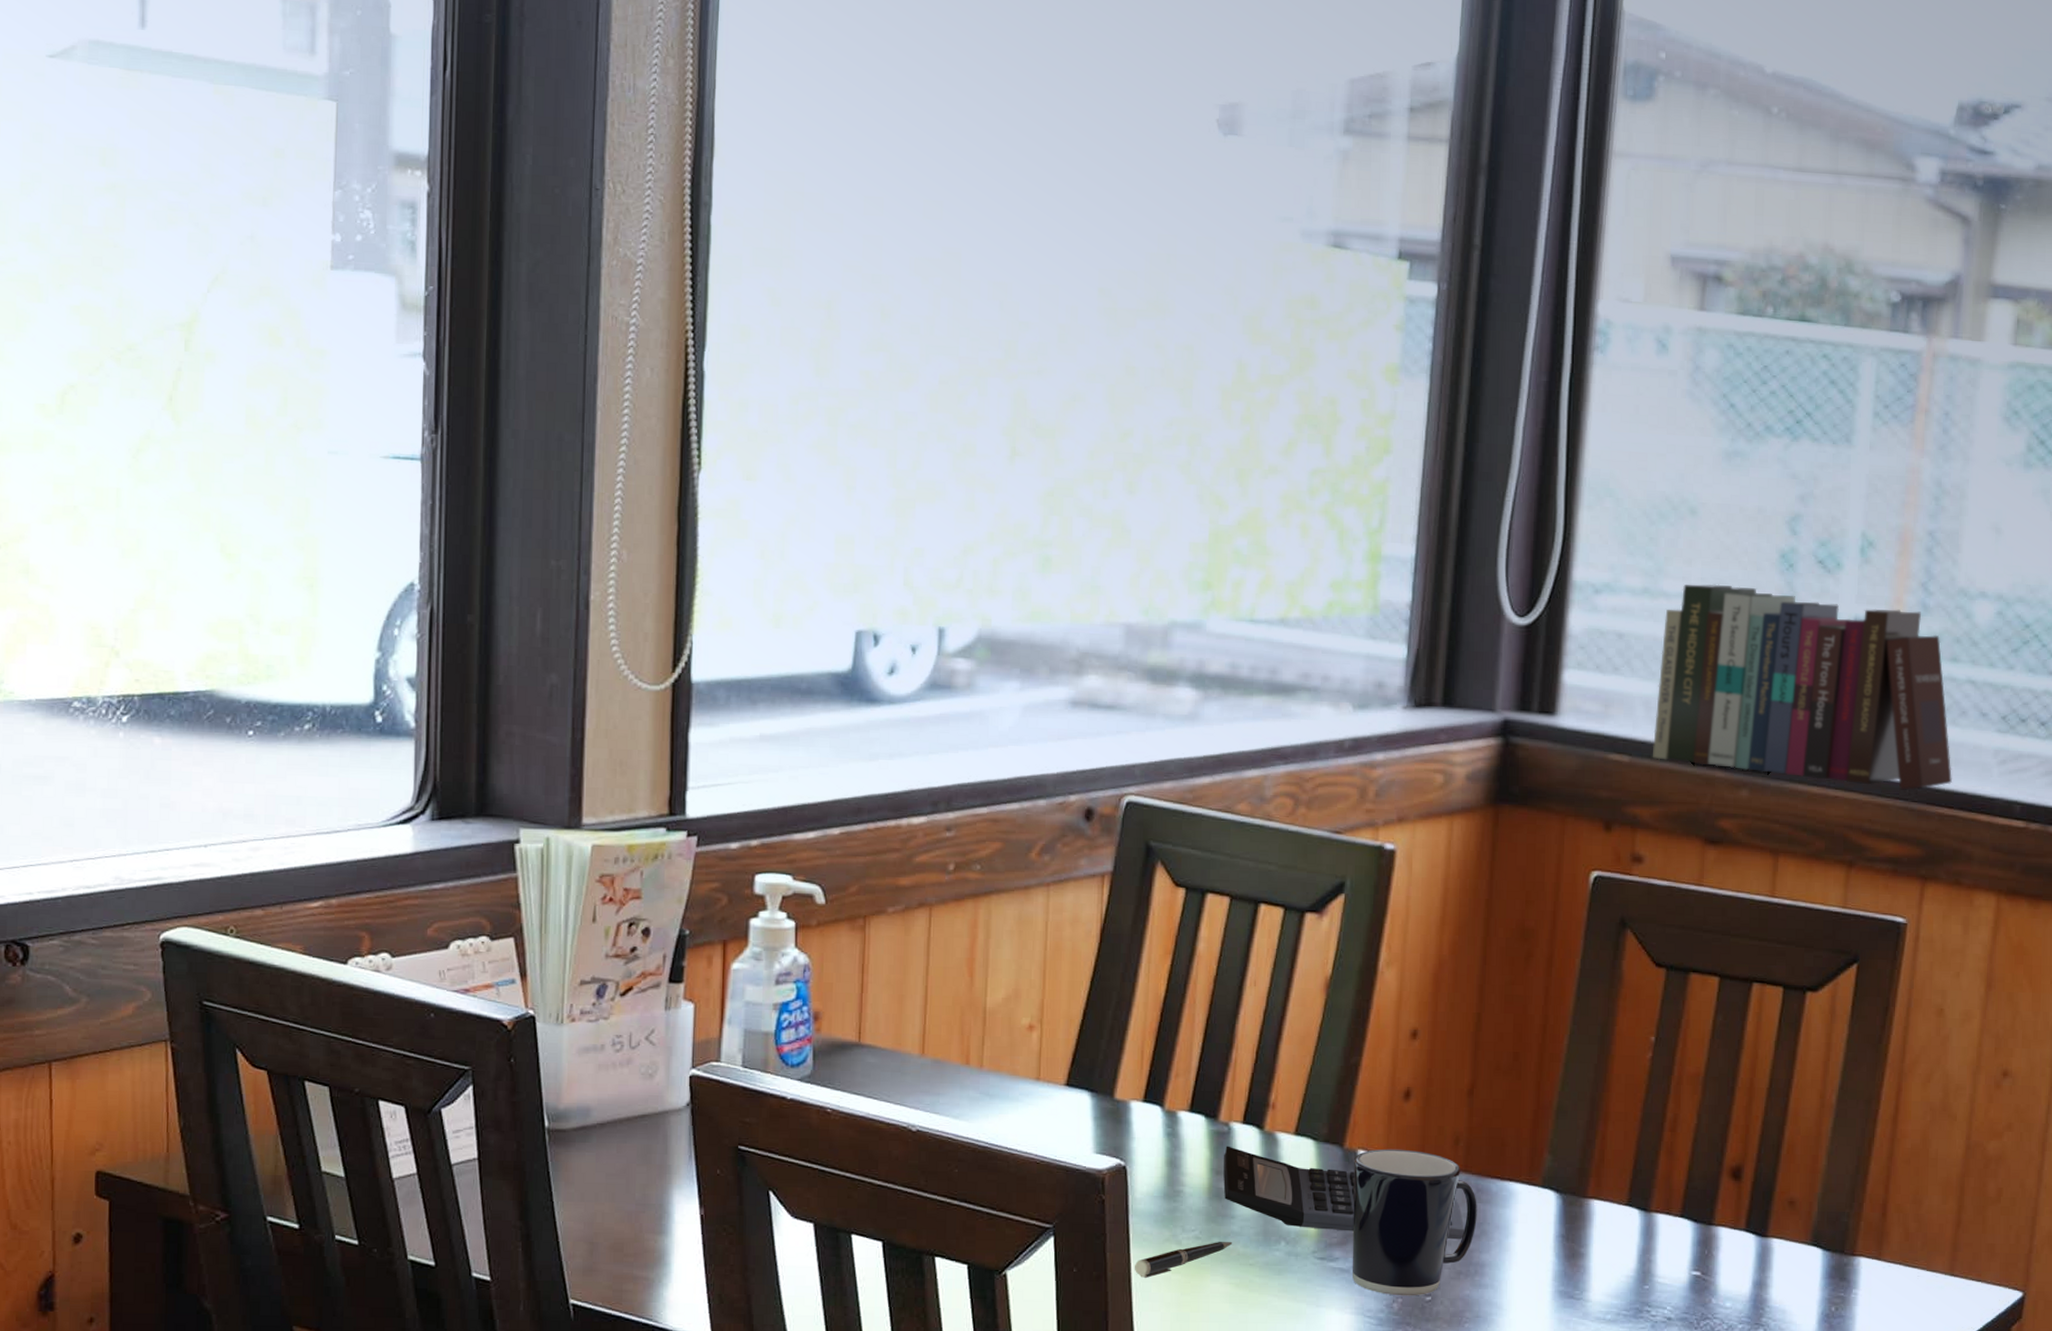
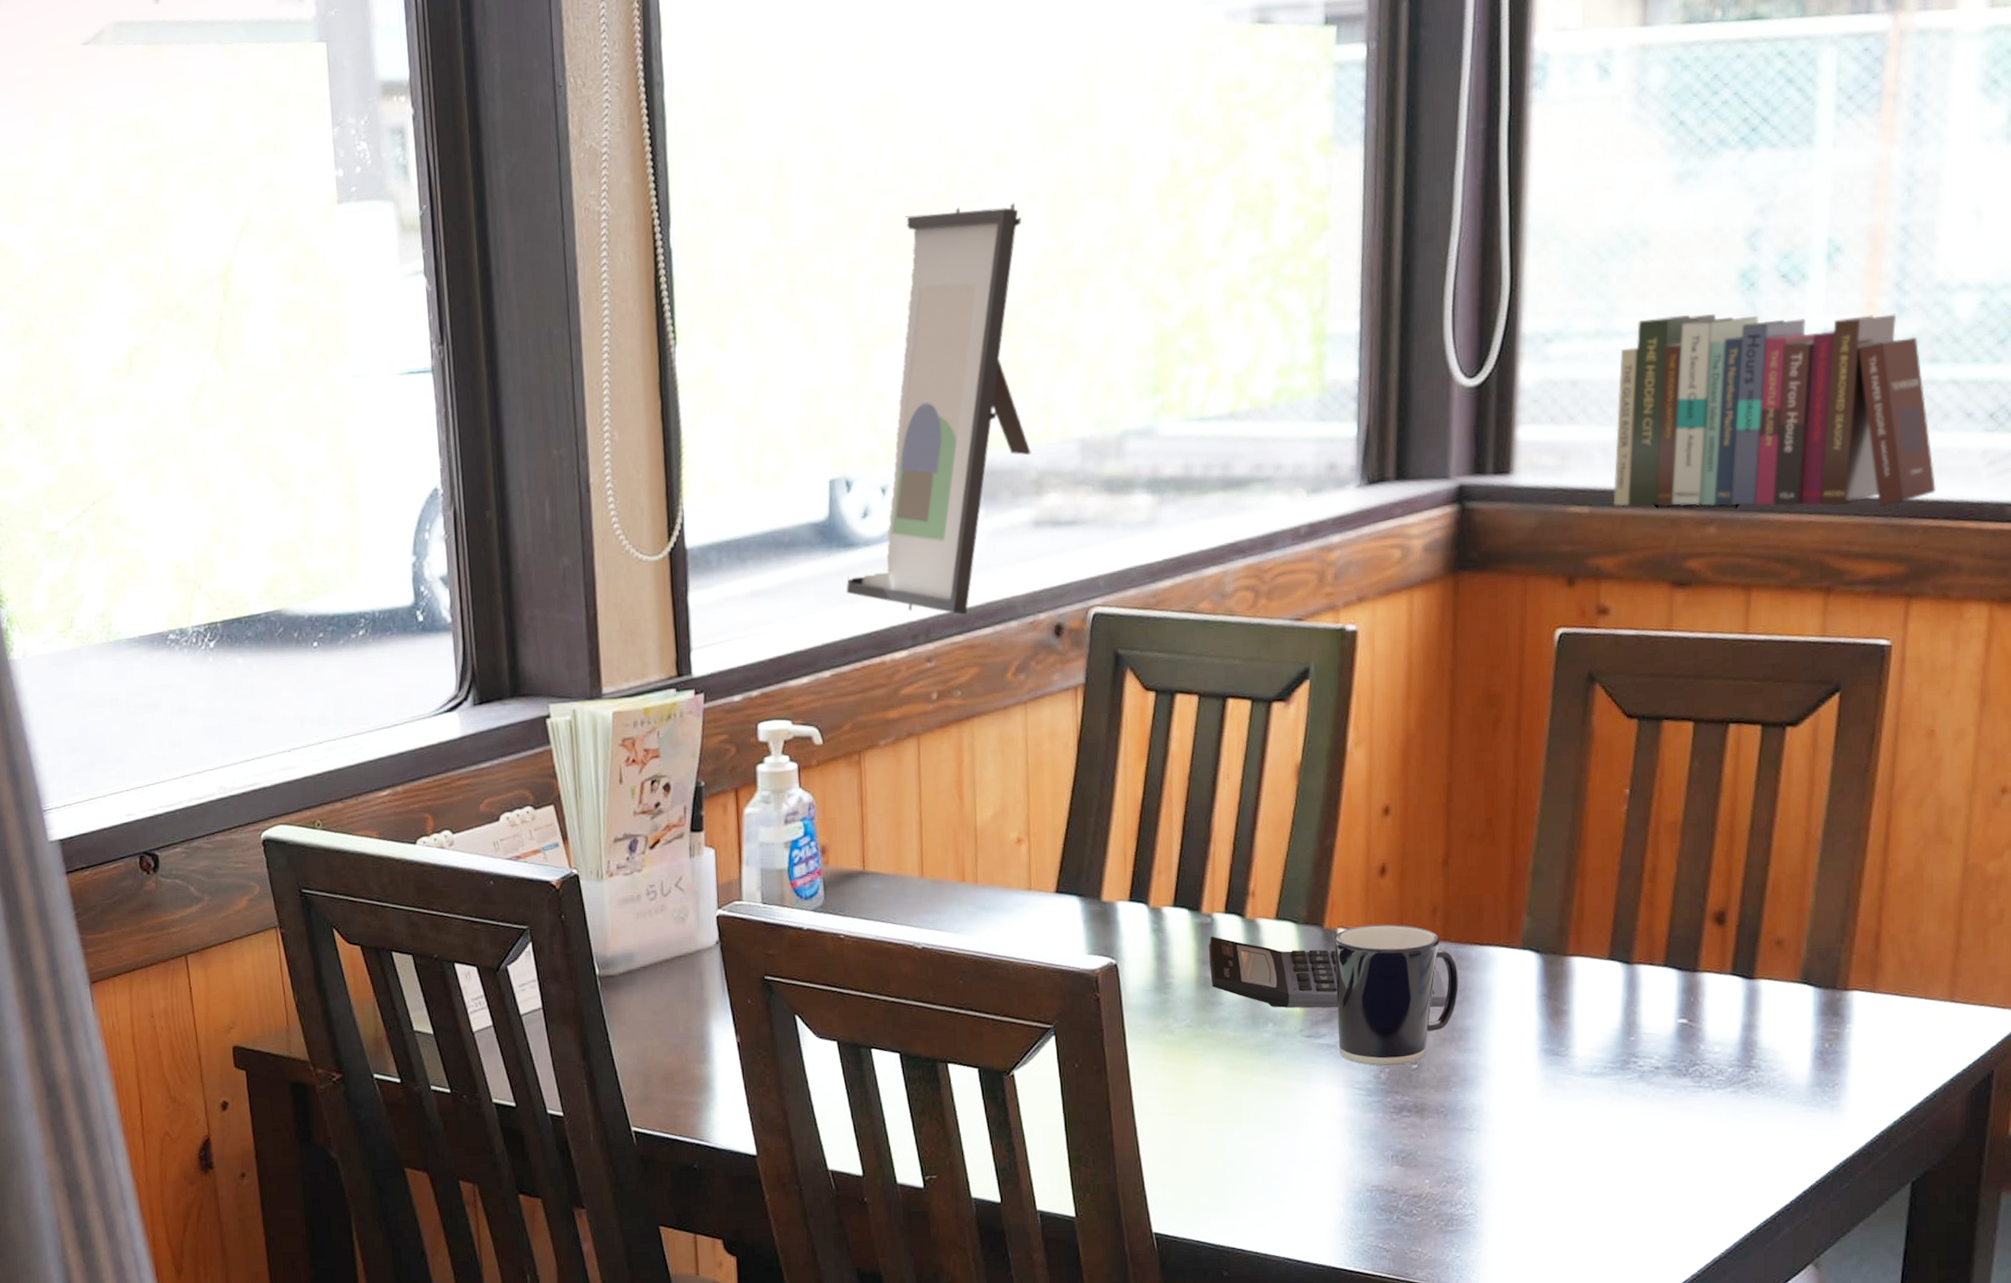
picture frame: none [864,376,1081,787] -> present [846,203,1031,615]
pen: present [1135,1242,1233,1279] -> none [1132,1028,1223,1069]

